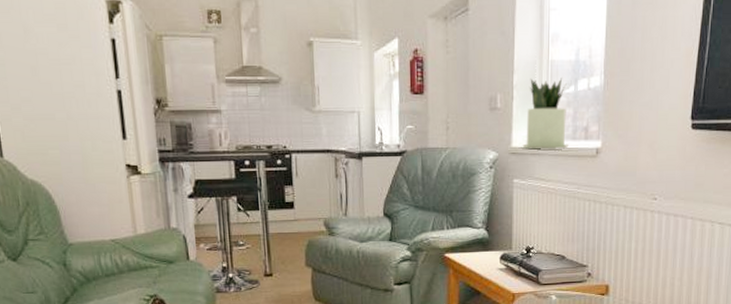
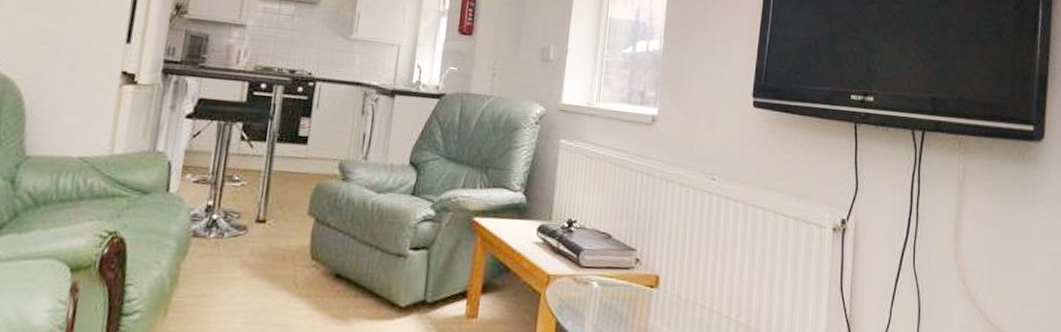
planter: present [522,78,568,150] -> none [573,33,625,112]

